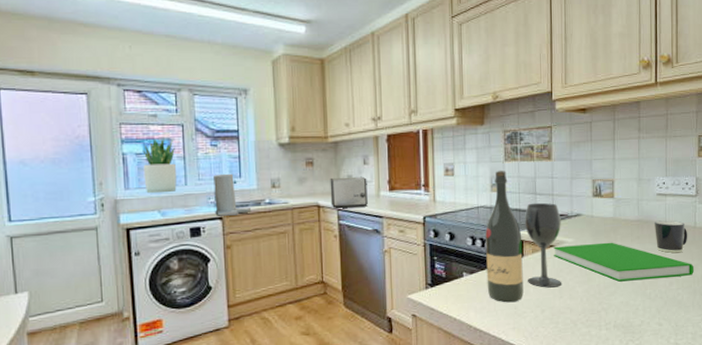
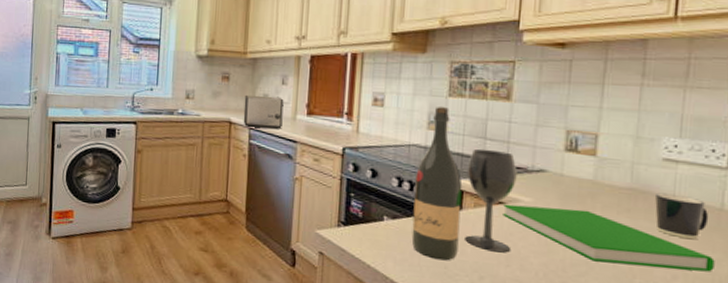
planter: present [142,138,177,194] -> none [72,41,102,93]
paper towel: present [213,173,252,216] -> none [130,80,165,122]

